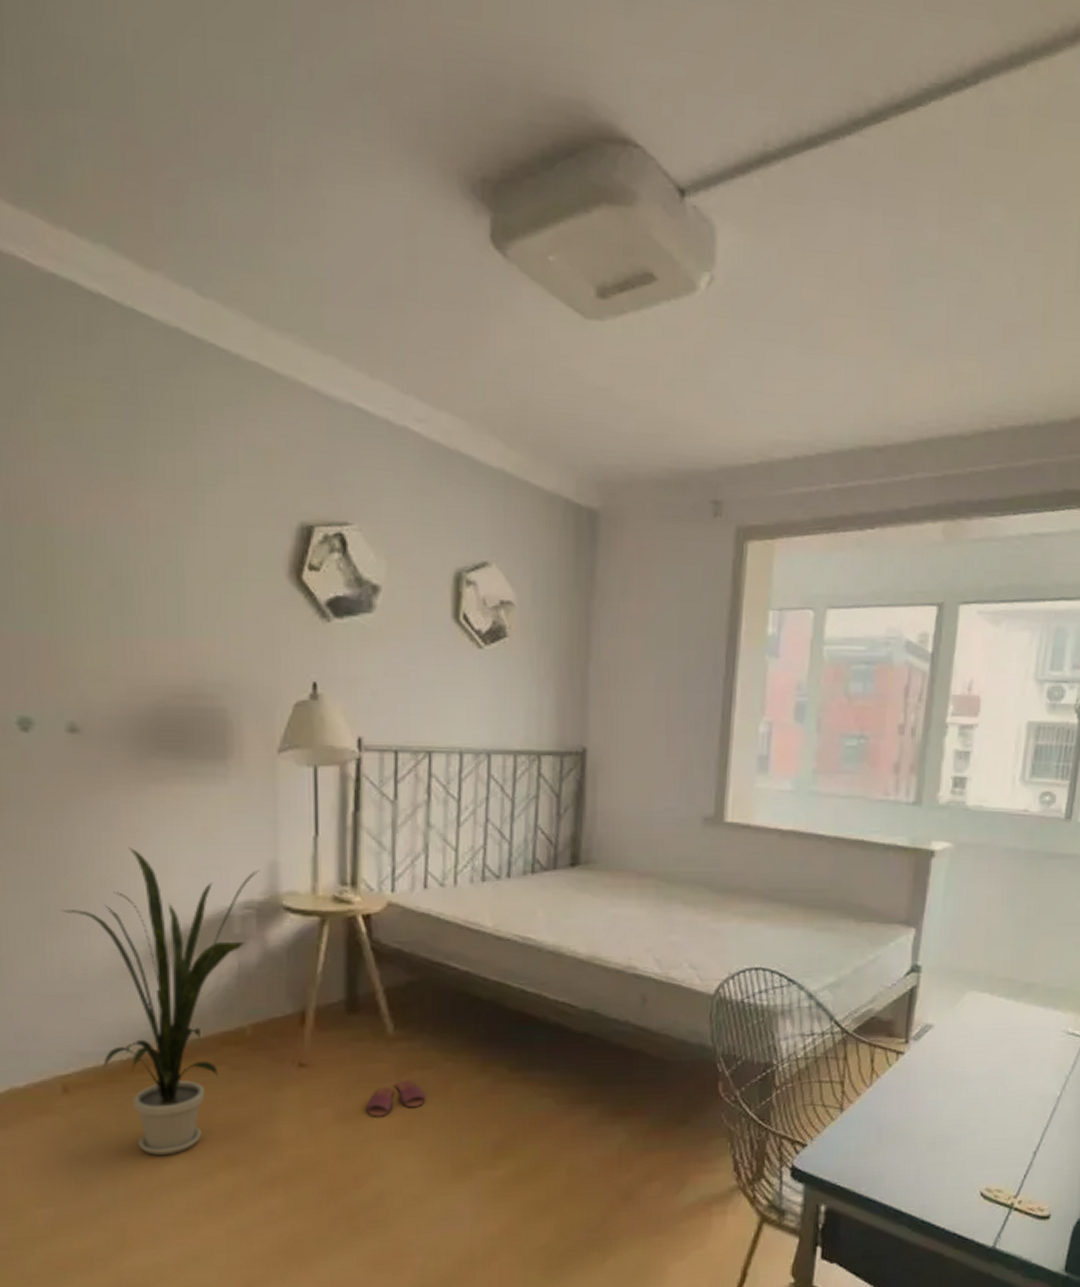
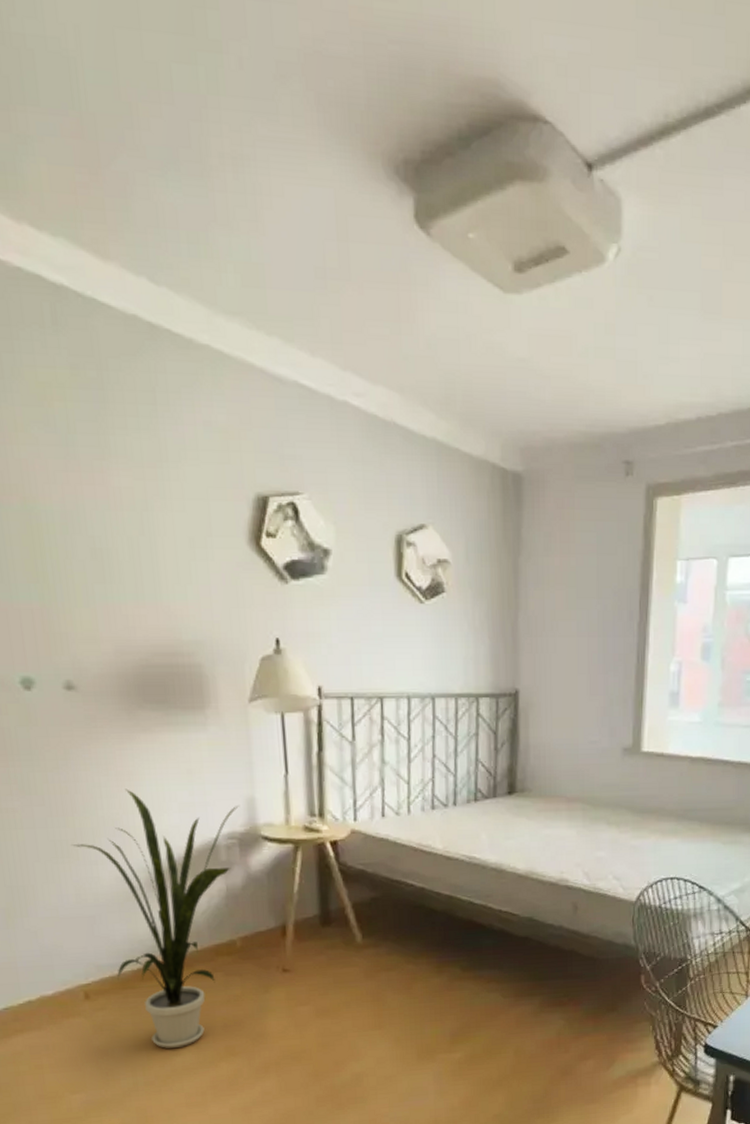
slippers: present [366,1079,425,1118] -> none [341,980,391,1013]

